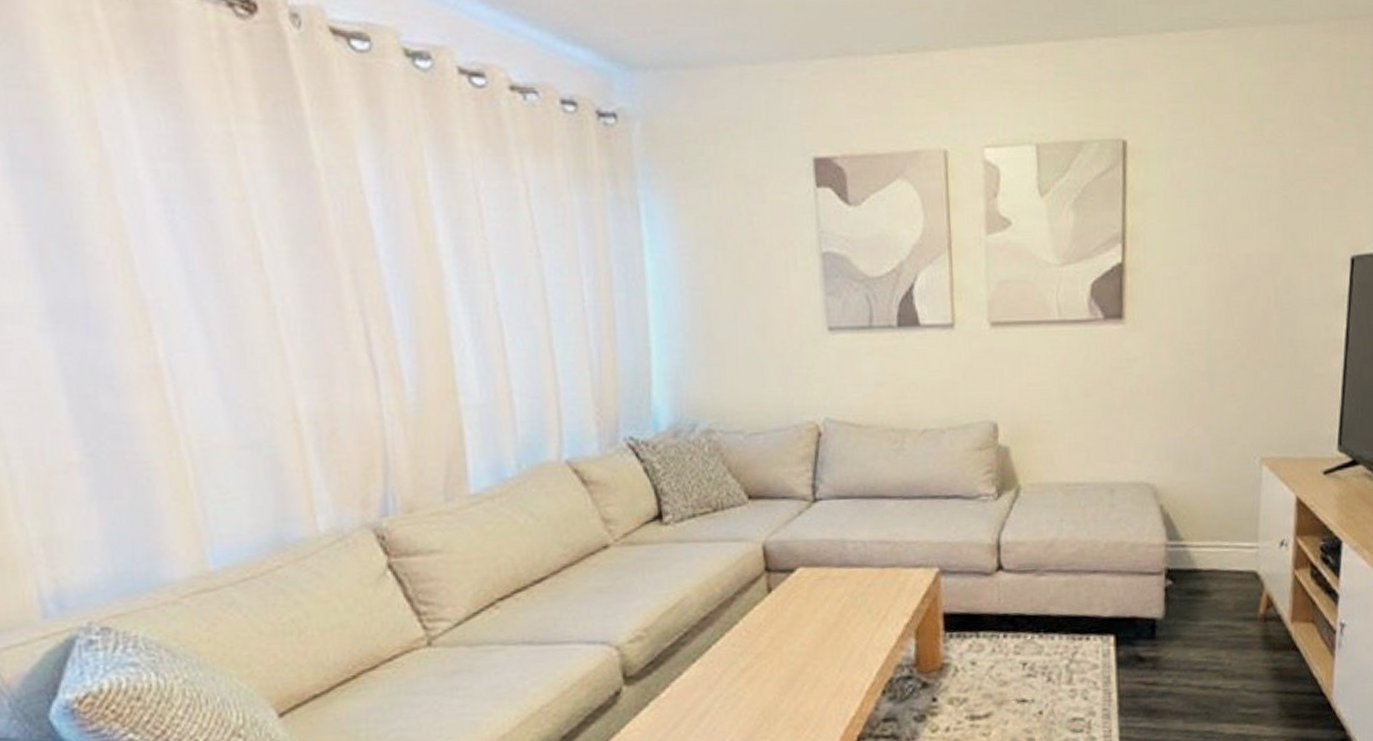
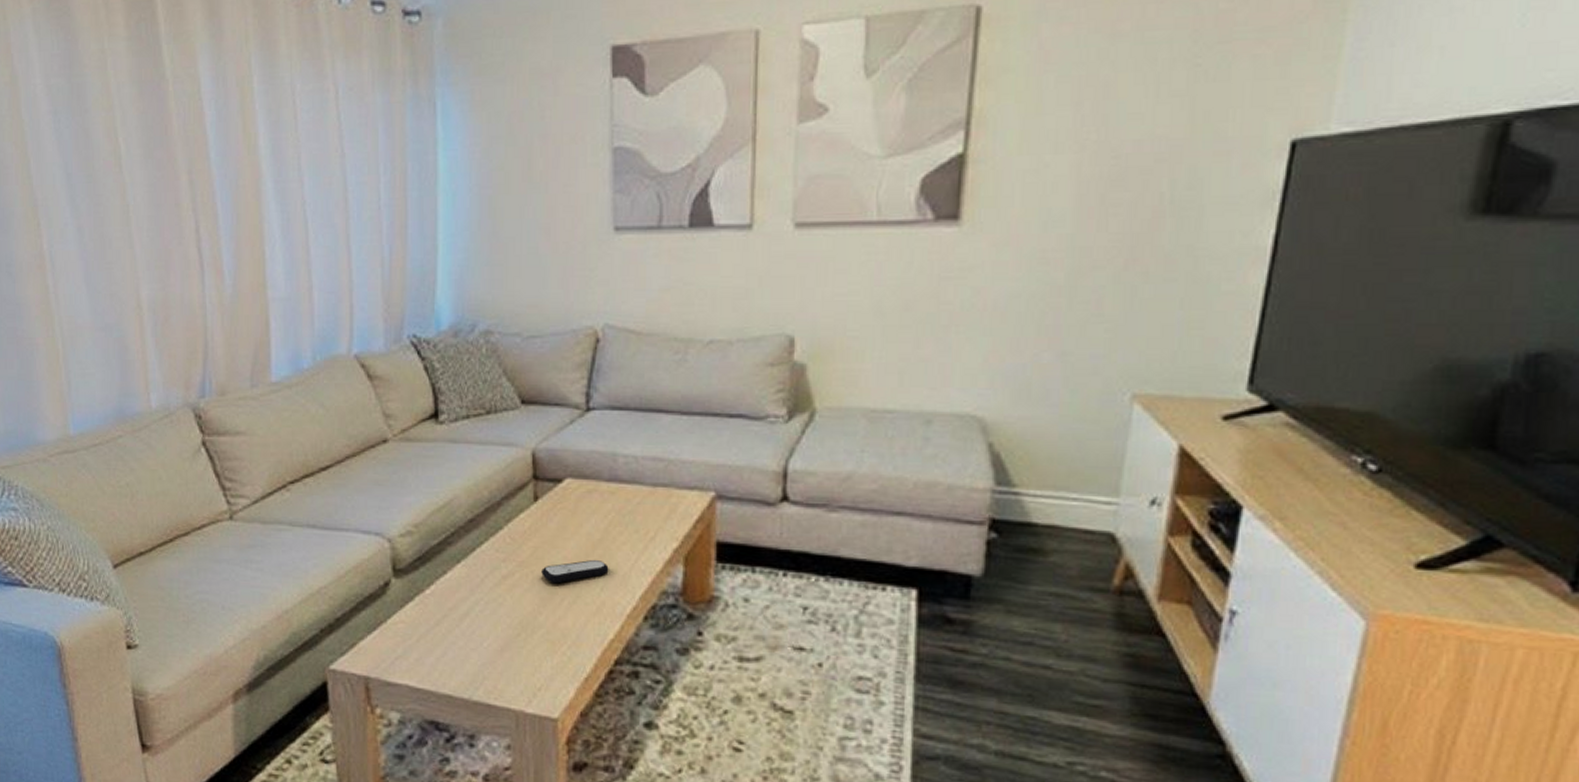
remote control: none [780,643,846,671] -> present [541,560,609,584]

